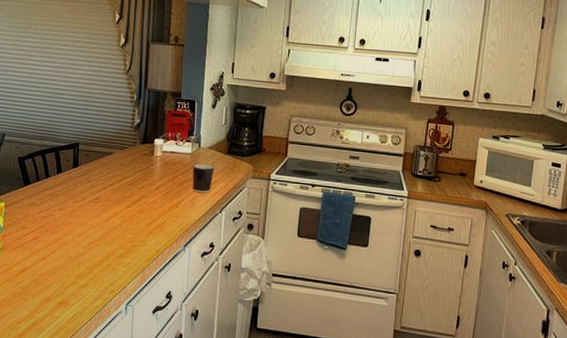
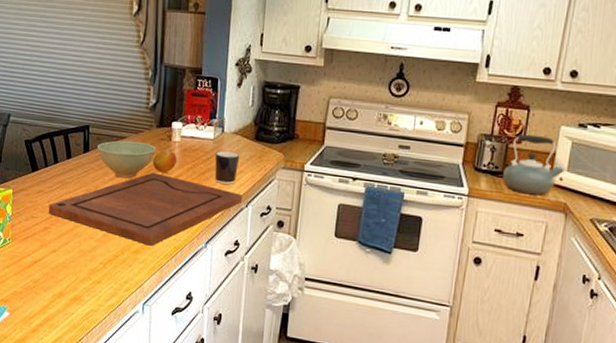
cutting board: none [38,184,217,251] -> present [48,172,243,246]
bowl: none [85,156,140,190] -> present [96,140,156,179]
fruit: none [136,163,159,185] -> present [152,149,178,173]
kettle: none [434,145,485,196] -> present [502,134,566,196]

